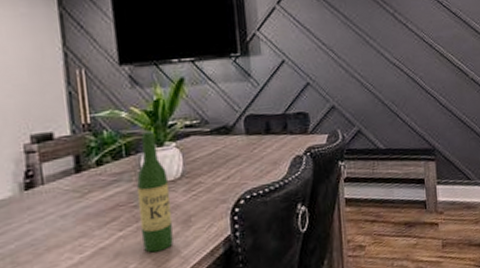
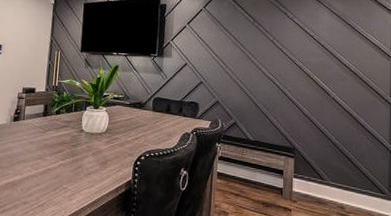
wine bottle: present [136,130,173,253] -> none [74,97,98,180]

